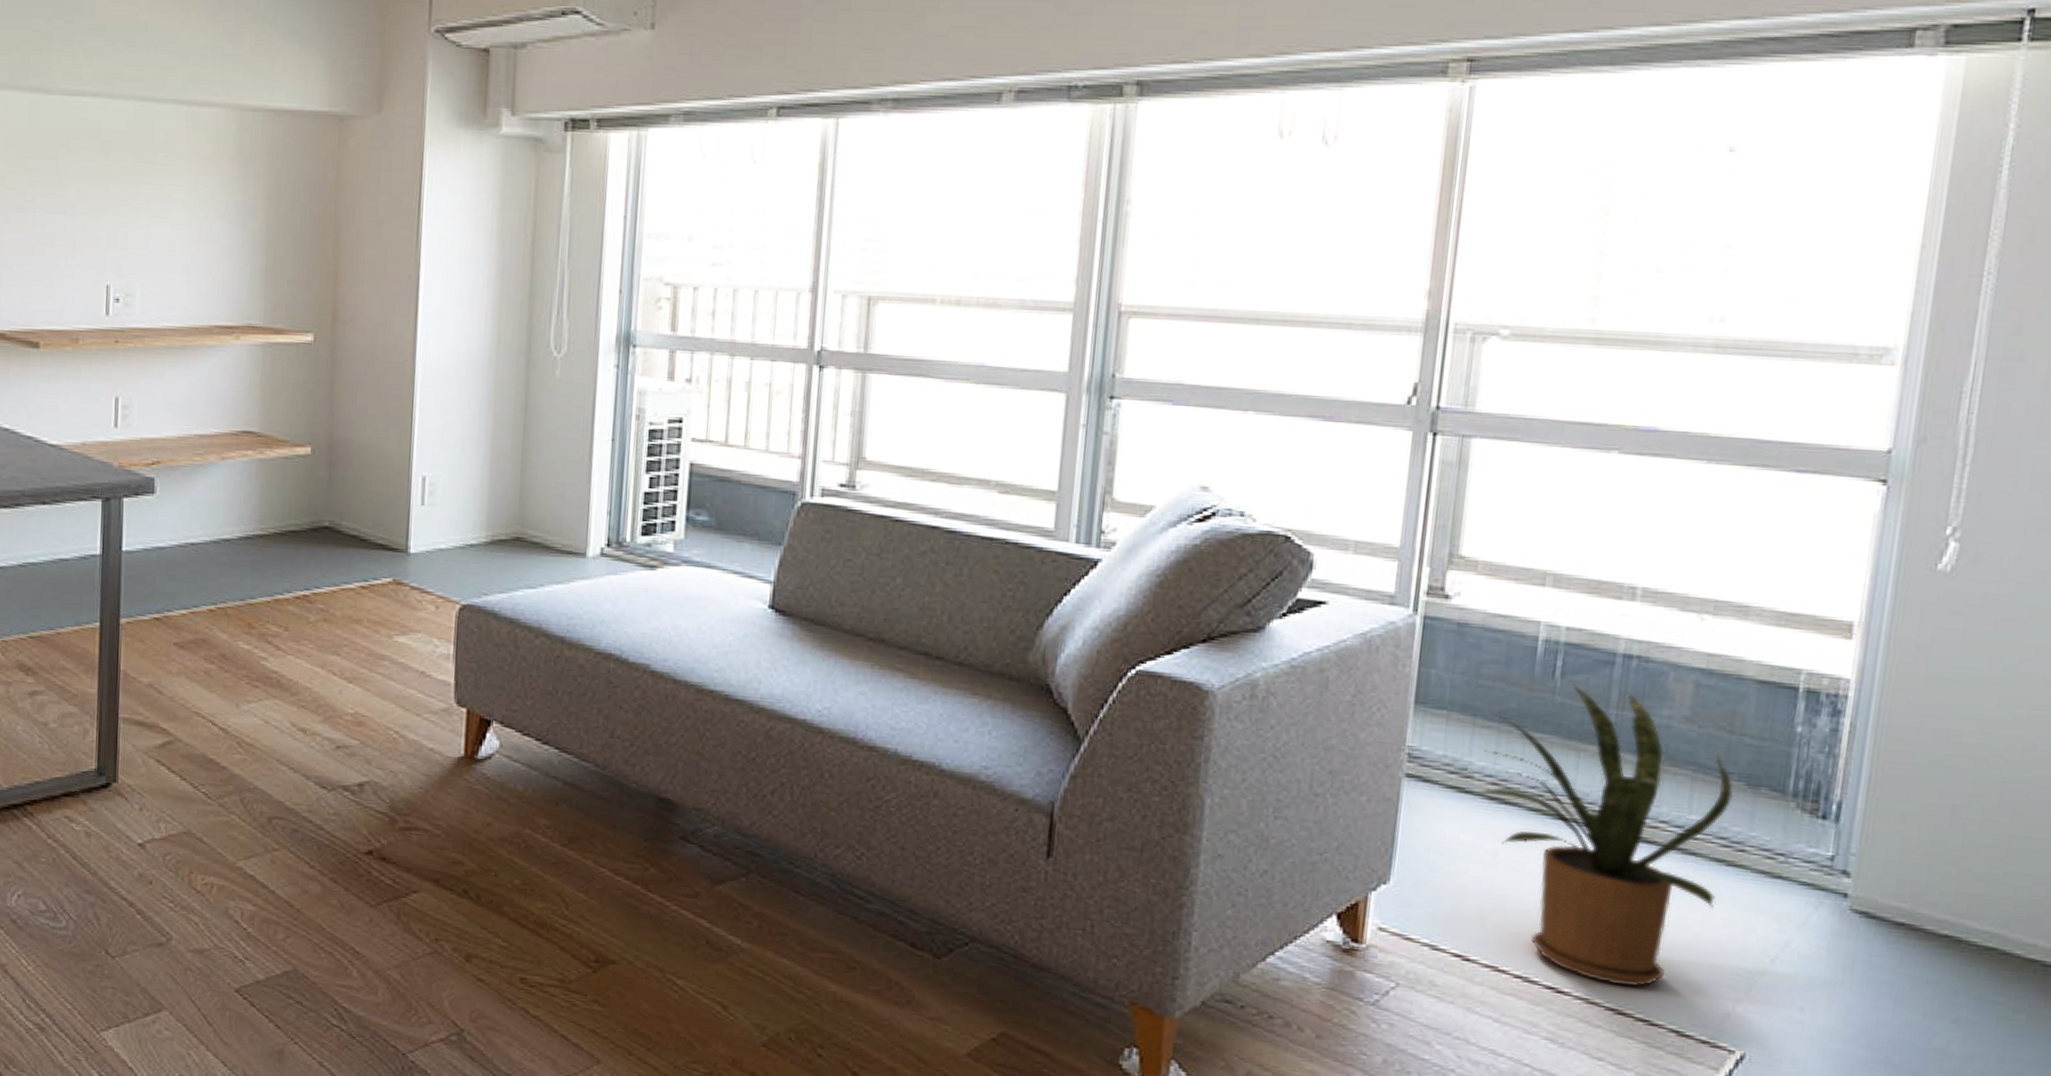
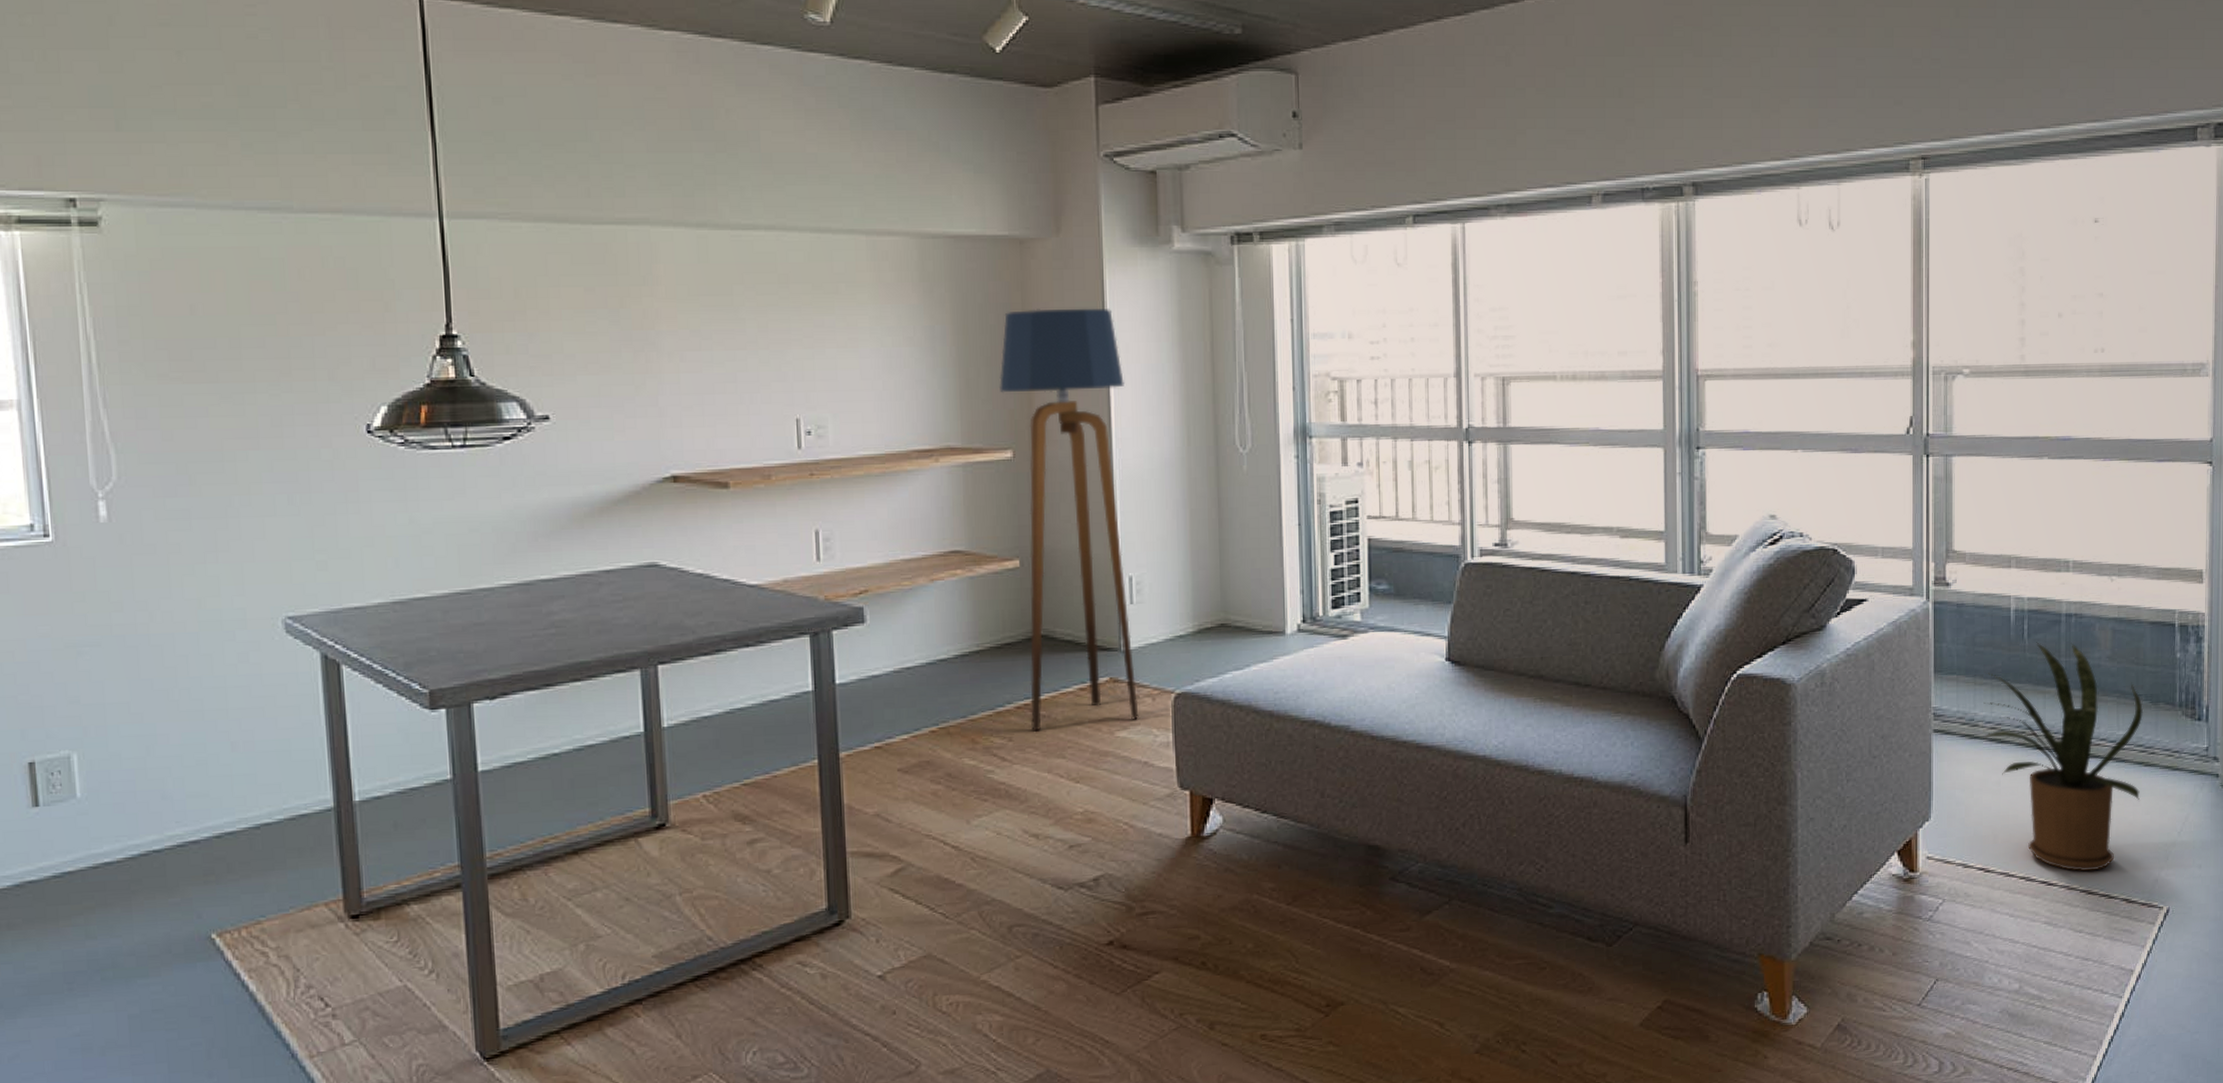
floor lamp: none [306,189,435,627] -> present [999,308,1139,732]

